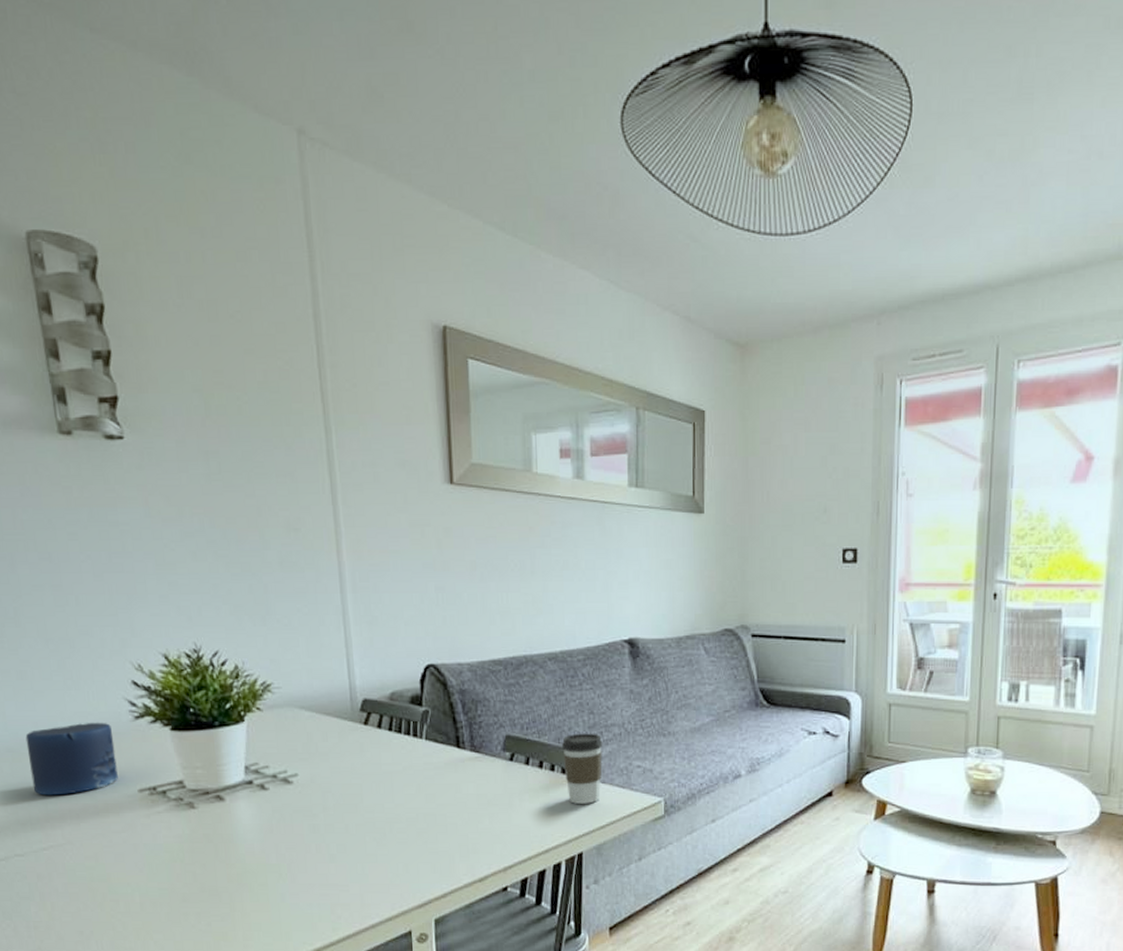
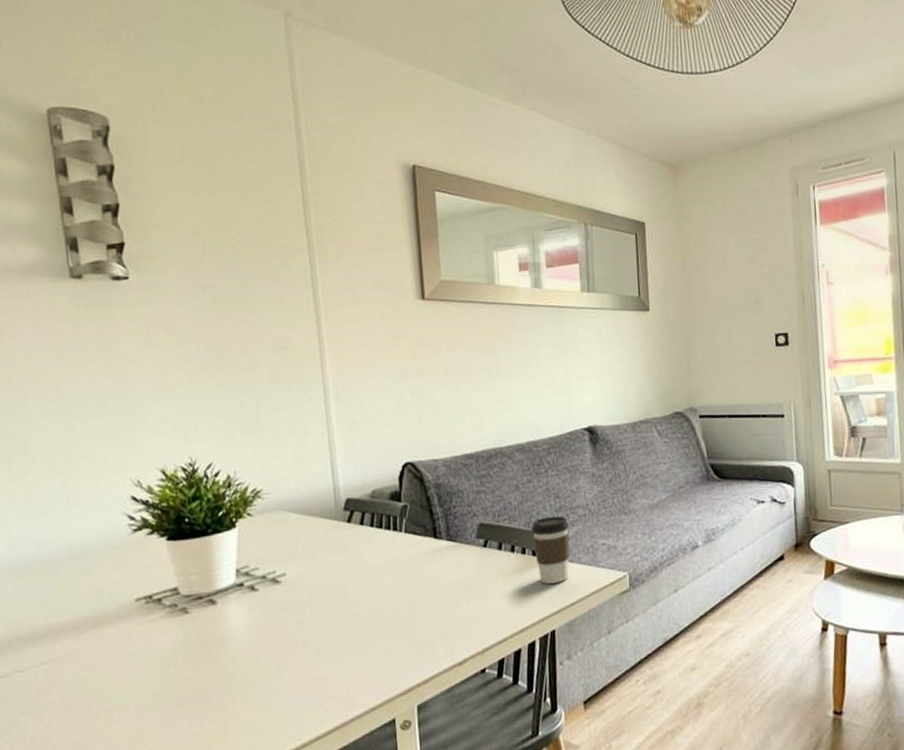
candle: present [25,722,118,796] -> none [29,537,116,611]

